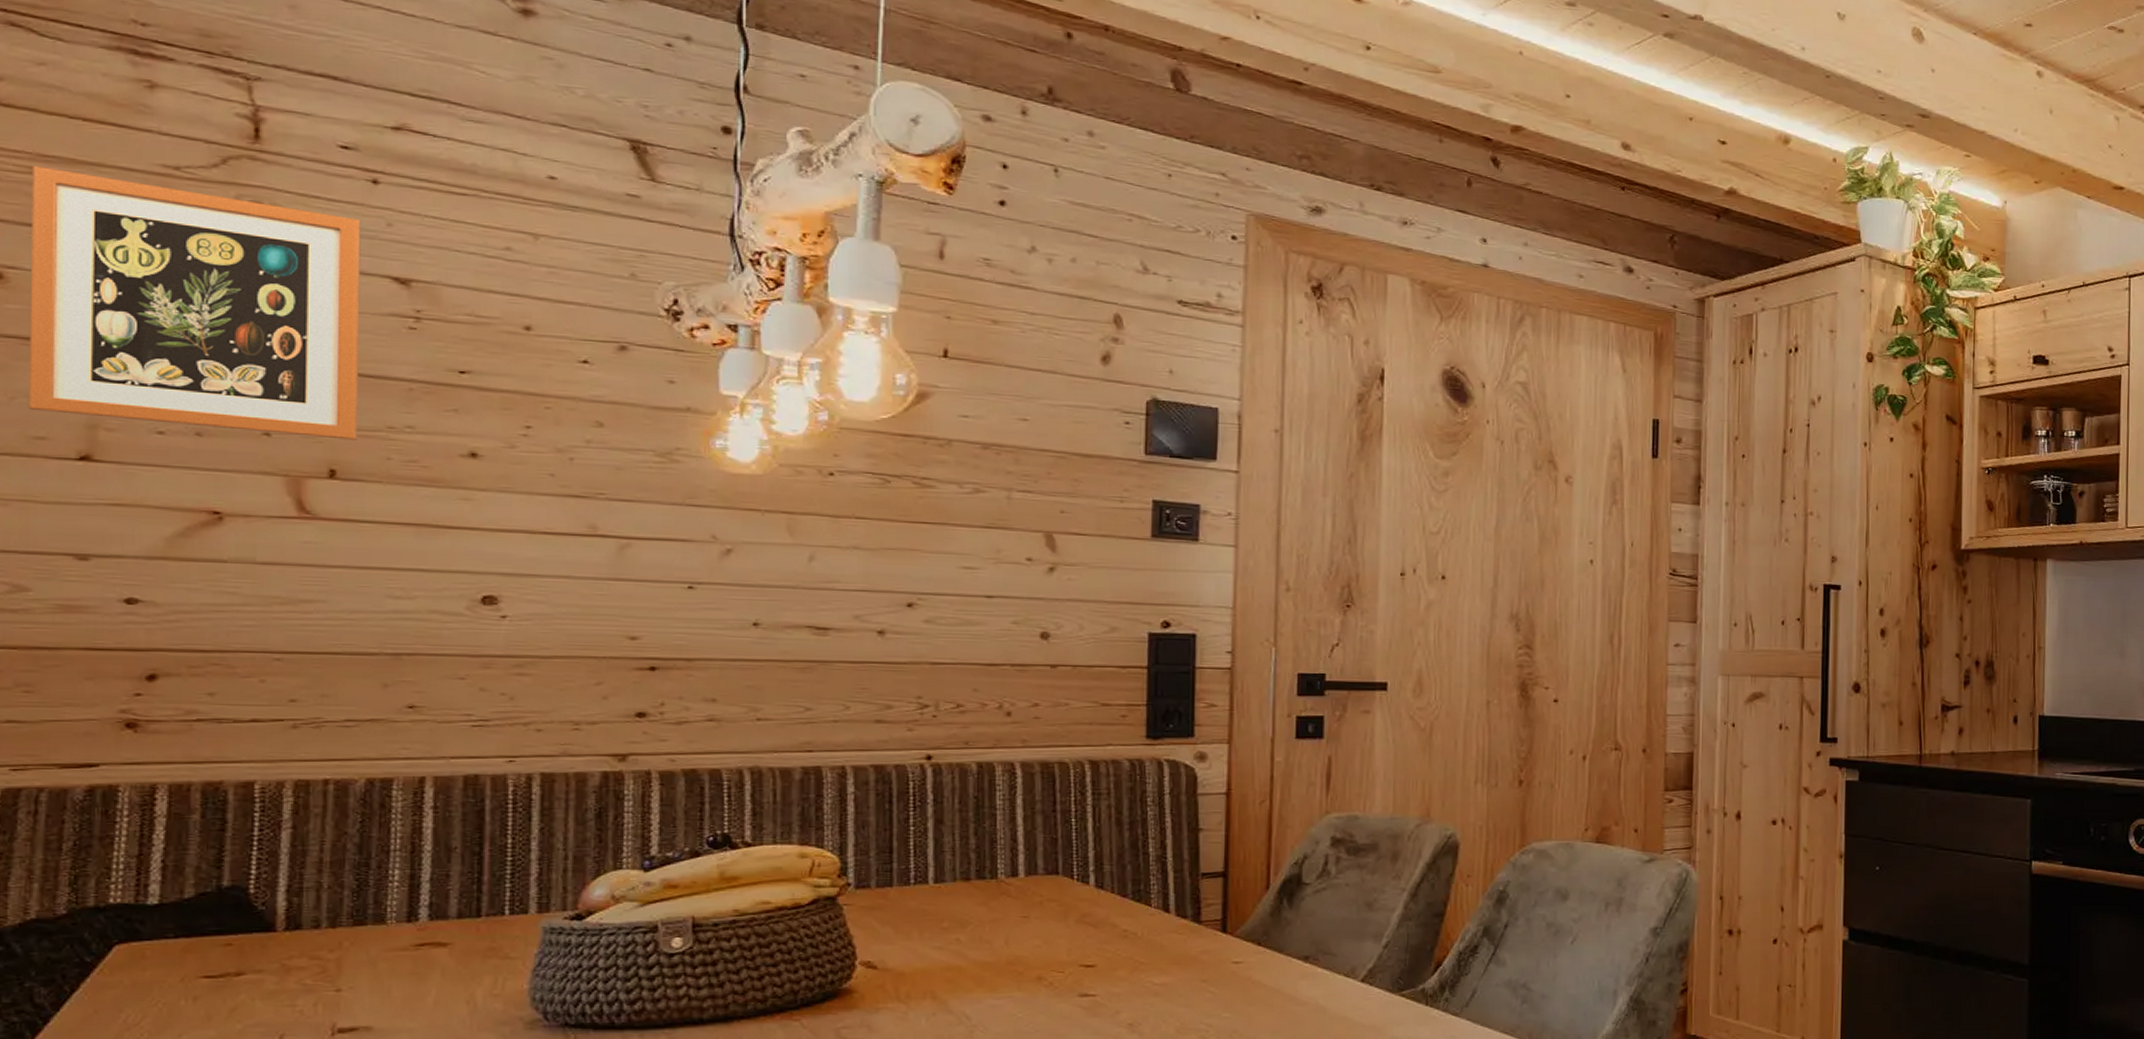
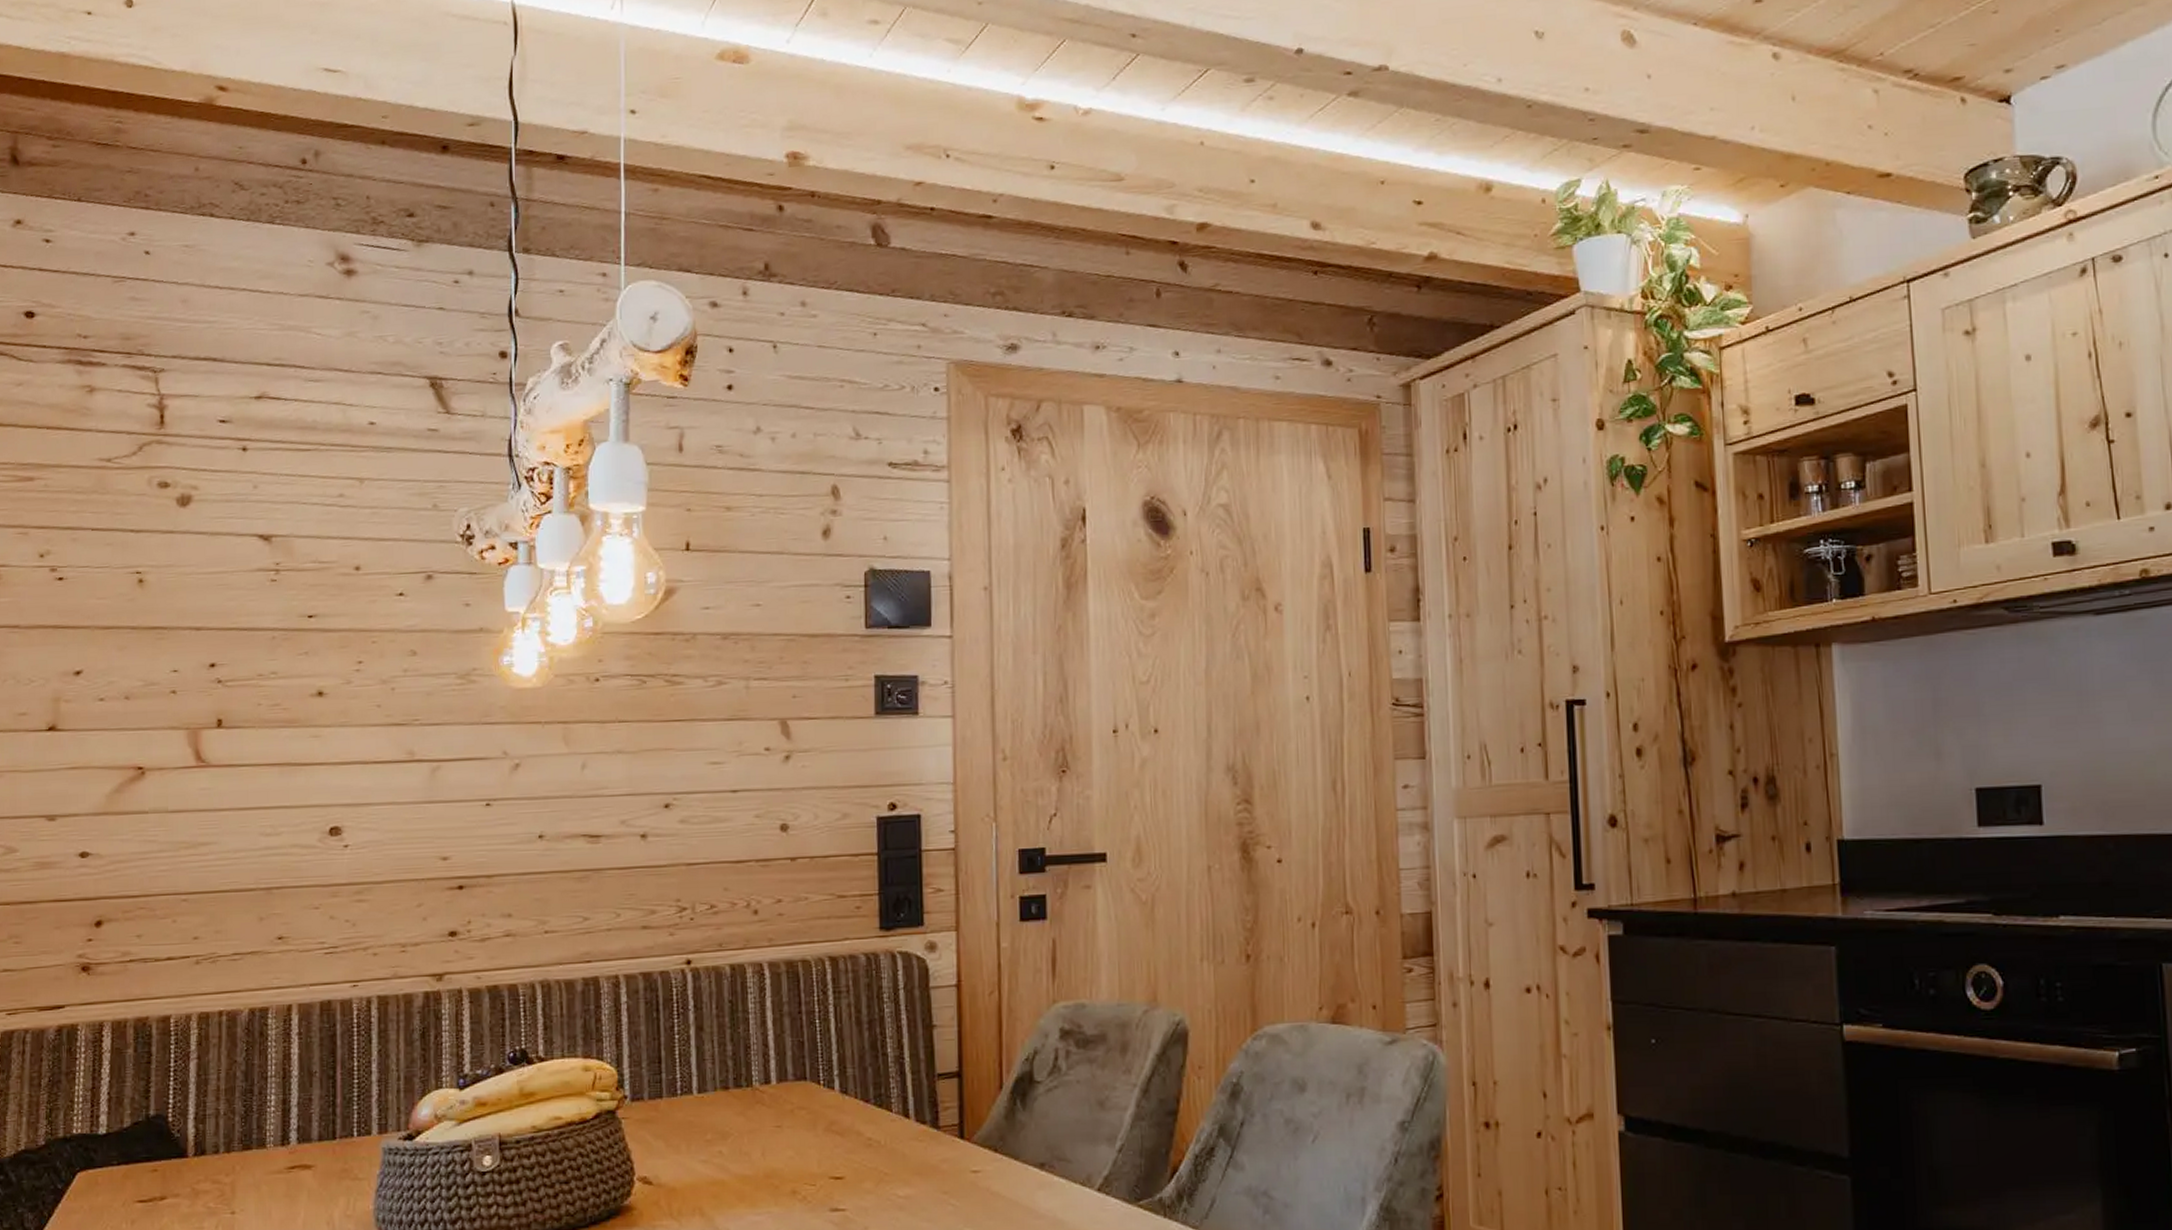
picture frame: present [29,166,361,440] -> none [14,474,237,691]

